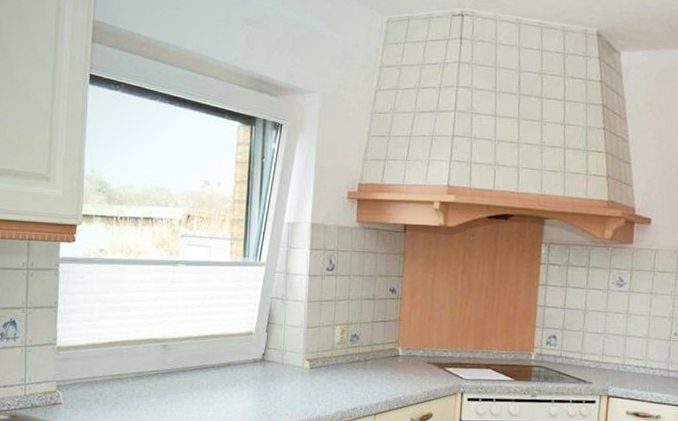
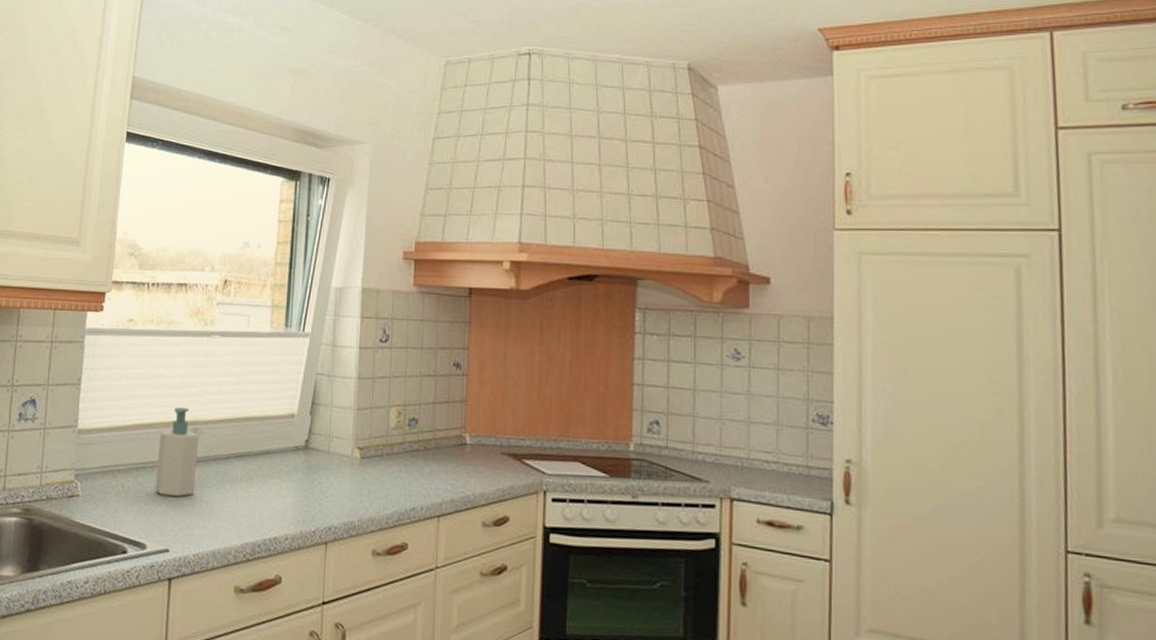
soap bottle: none [130,327,168,403] -> present [155,407,199,497]

